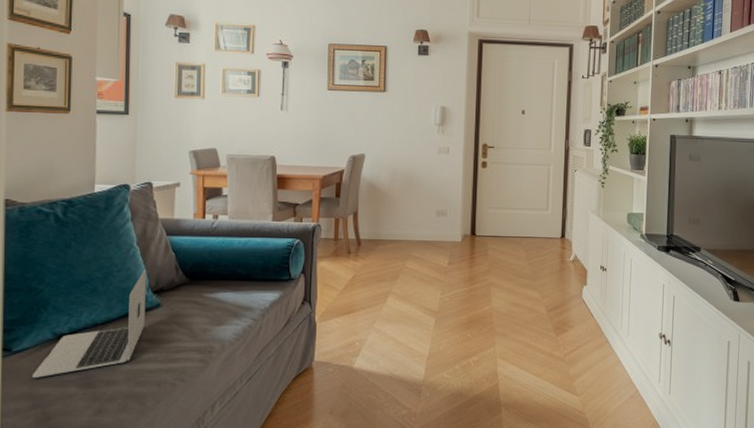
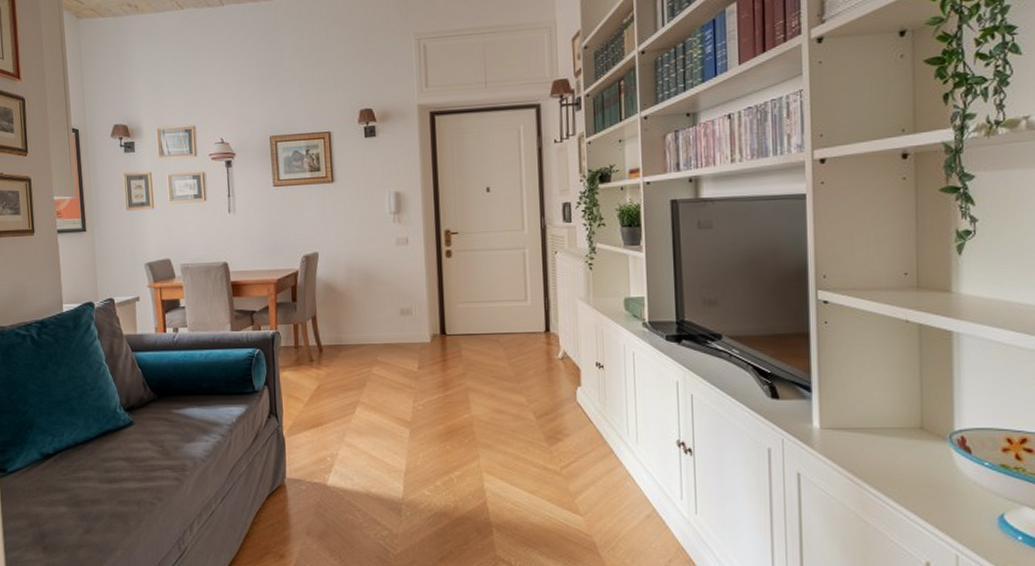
laptop: present [31,269,146,378] -> none [26,387,121,497]

